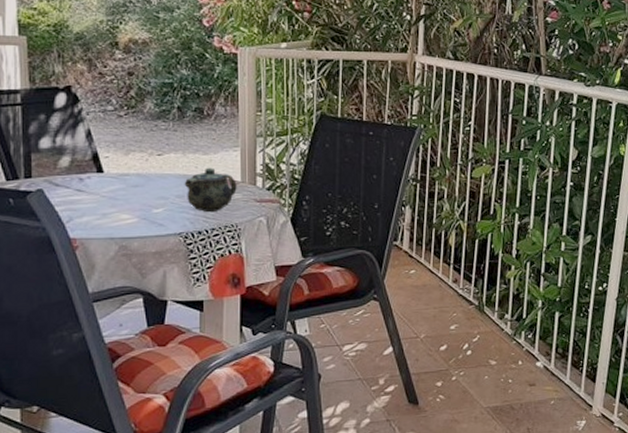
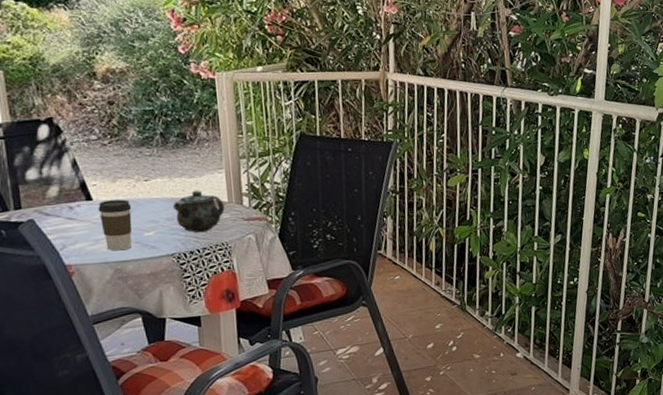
coffee cup: none [108,174,143,227] -> present [98,199,132,251]

